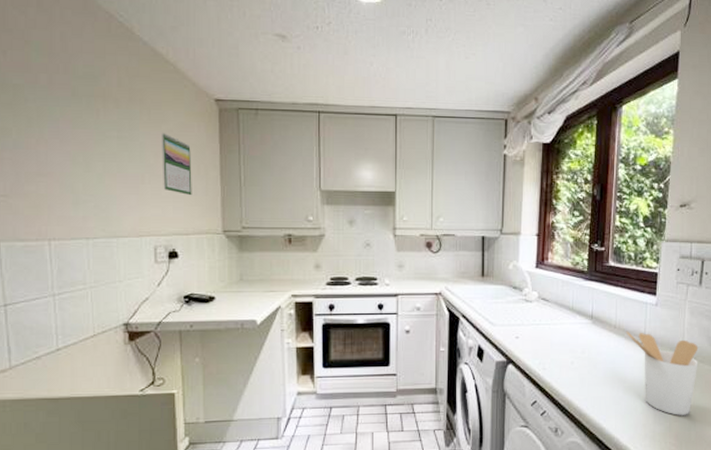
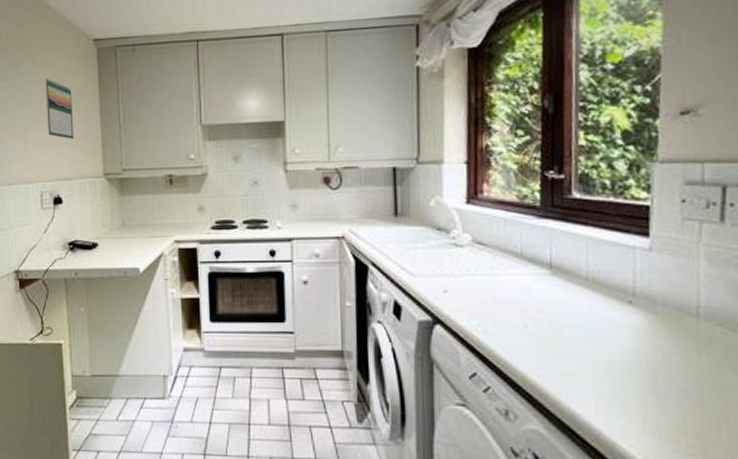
utensil holder: present [626,331,699,415] -> none [604,285,727,405]

